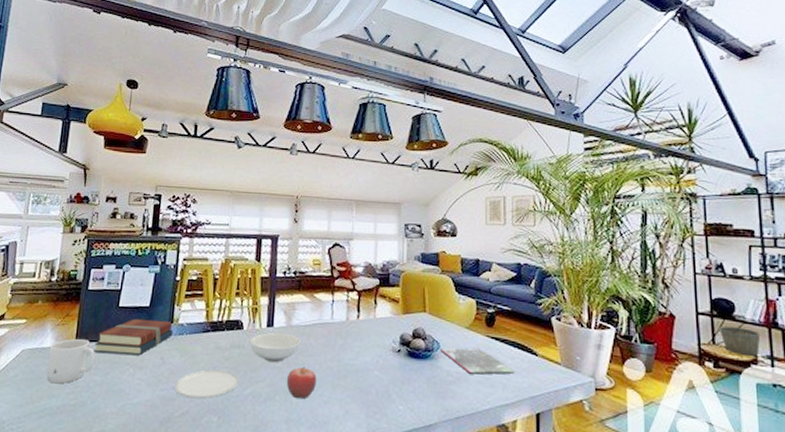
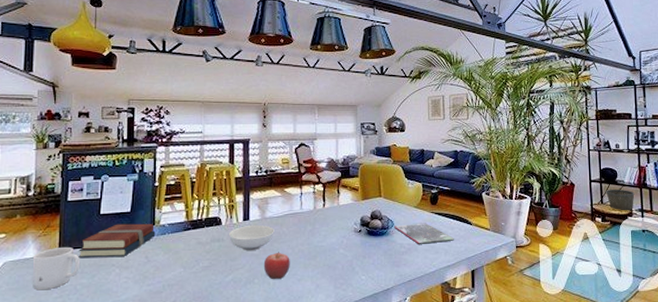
plate: present [174,369,240,399] -> none [160,262,221,290]

